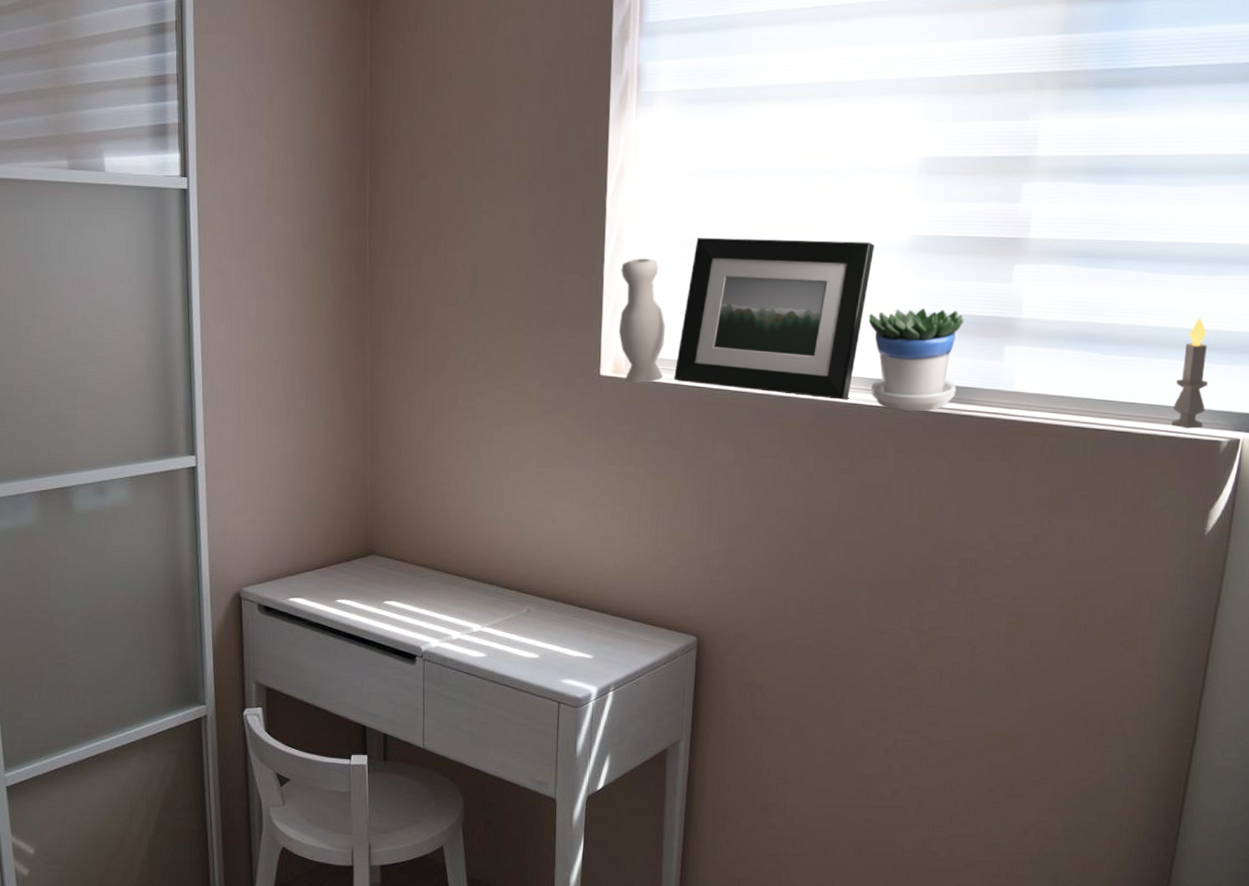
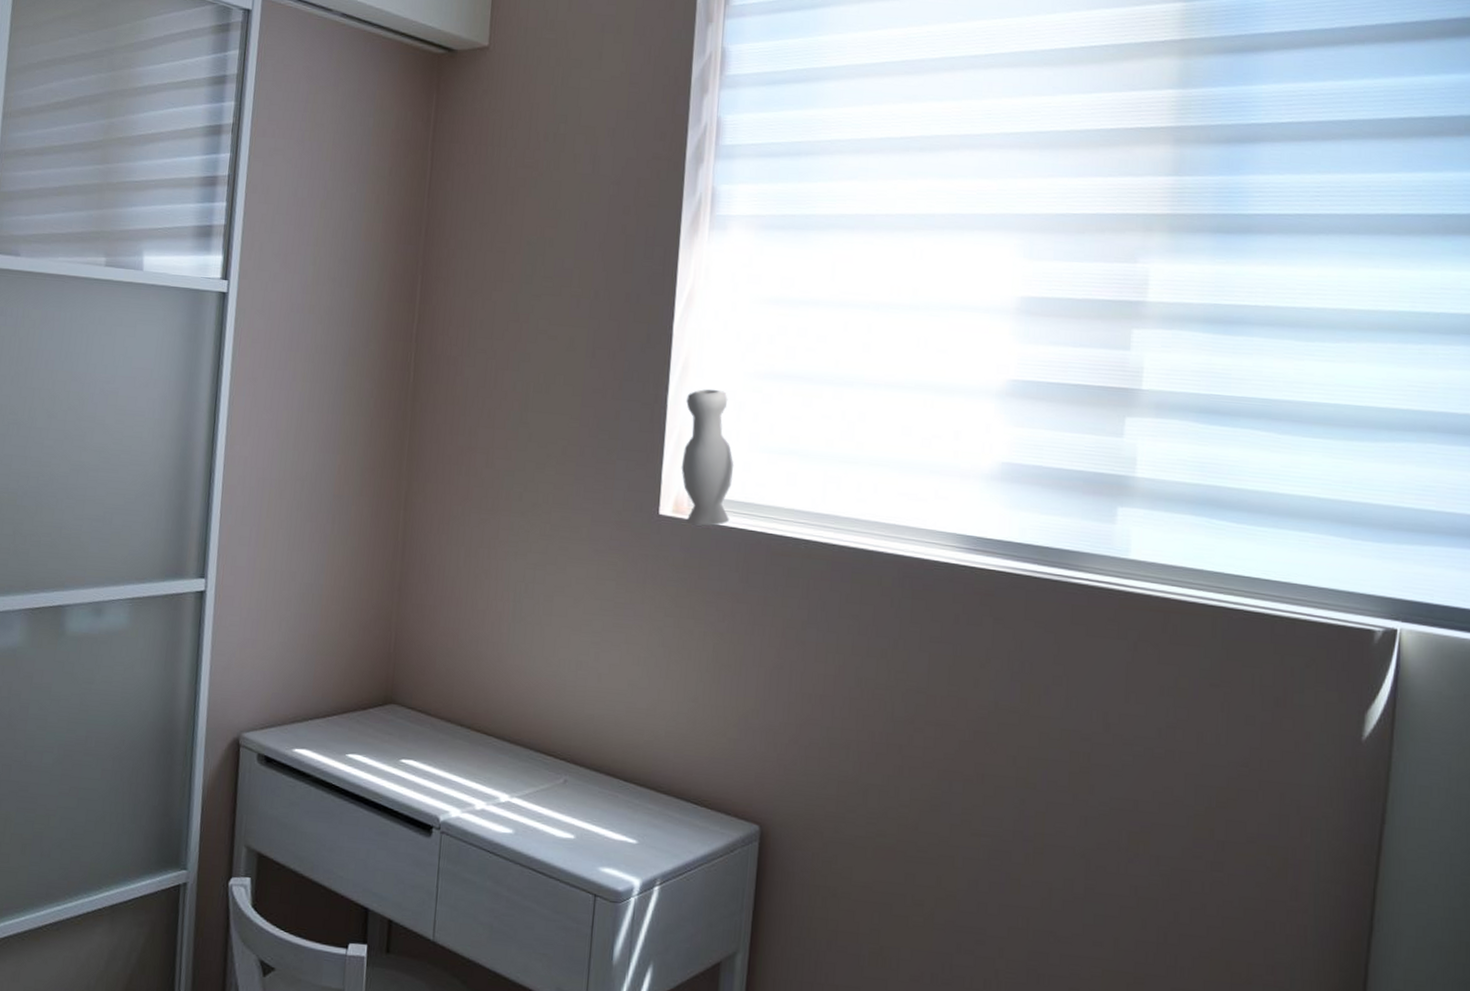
picture frame: present [674,237,874,400] -> none [741,370,968,558]
flowerpot: present [868,307,964,412] -> none [961,459,1070,577]
candle: present [1171,317,1208,429] -> none [1315,486,1356,614]

